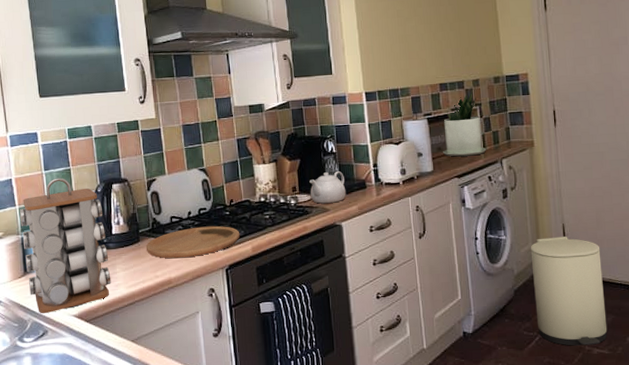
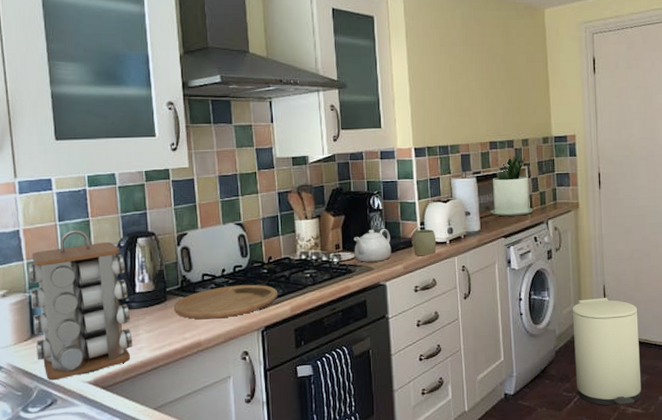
mug: none [366,171,390,197] -> present [412,229,437,256]

